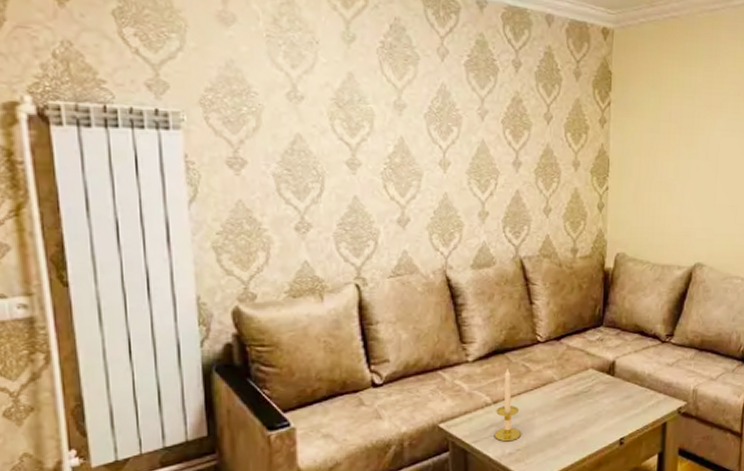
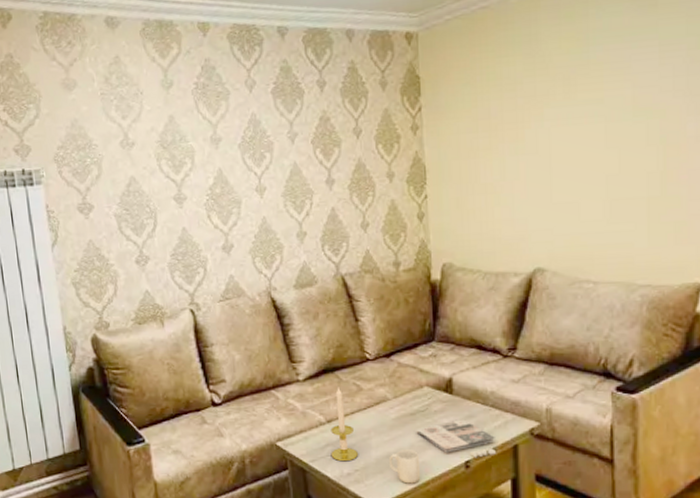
cup: none [550,427,579,461] -> present [388,448,421,484]
magazine: none [578,400,648,435] -> present [416,419,496,458]

